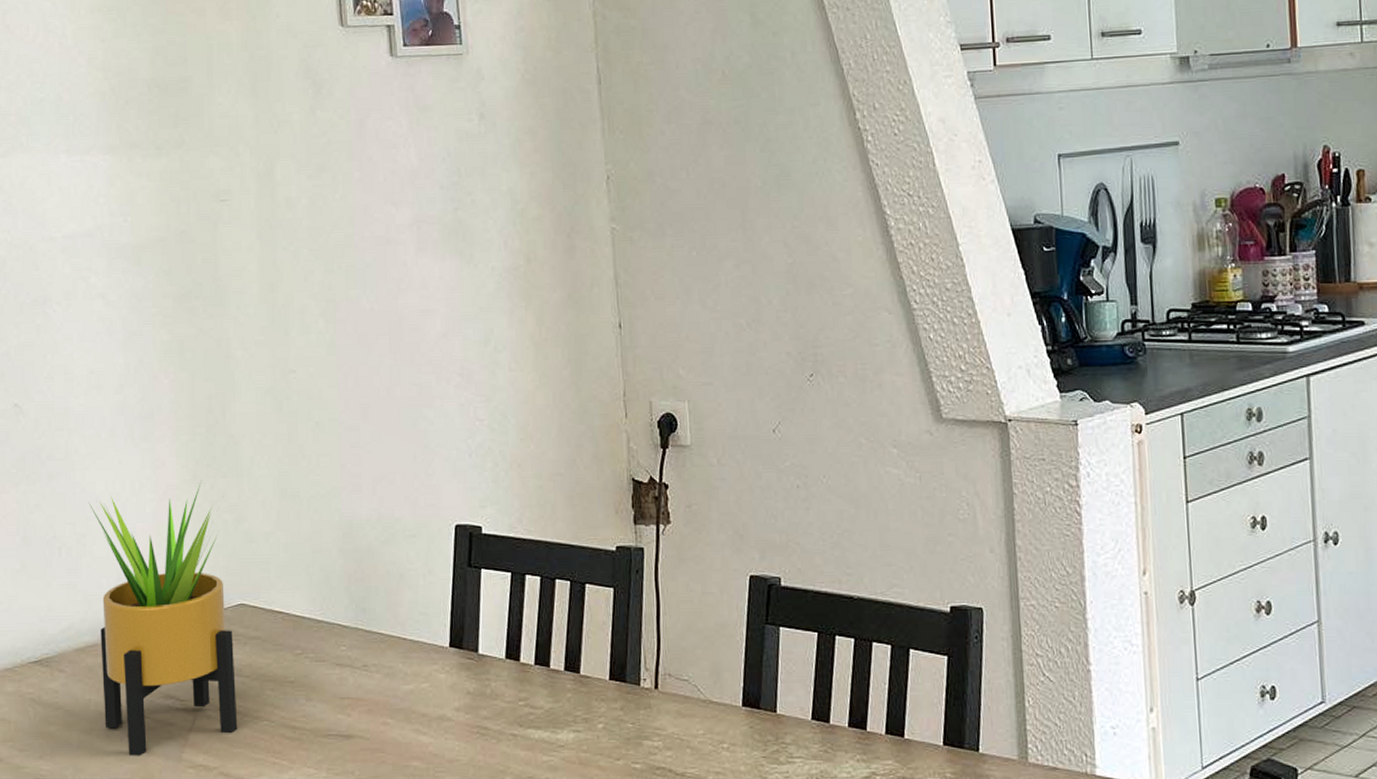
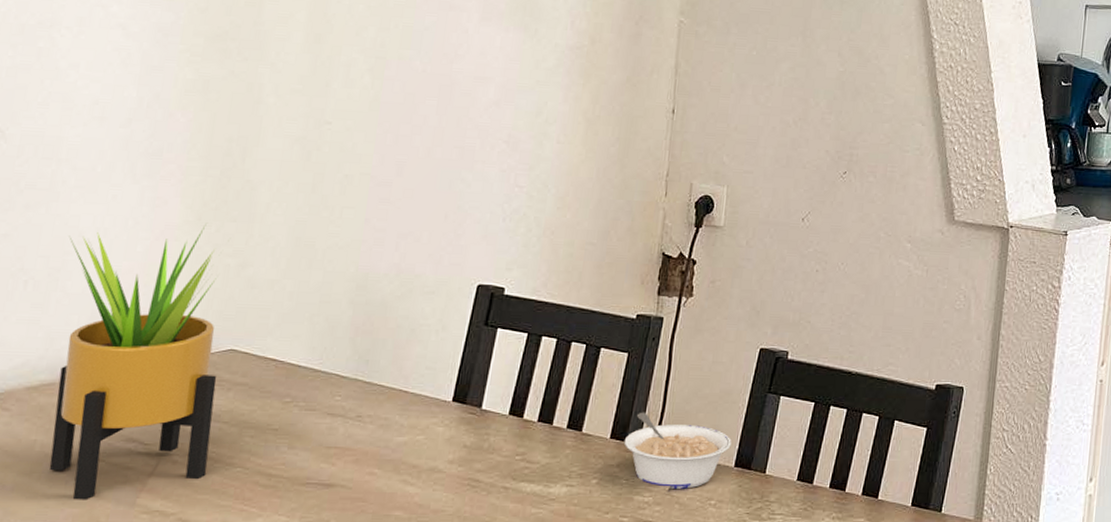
legume: none [623,650,735,733] -> present [623,412,732,490]

